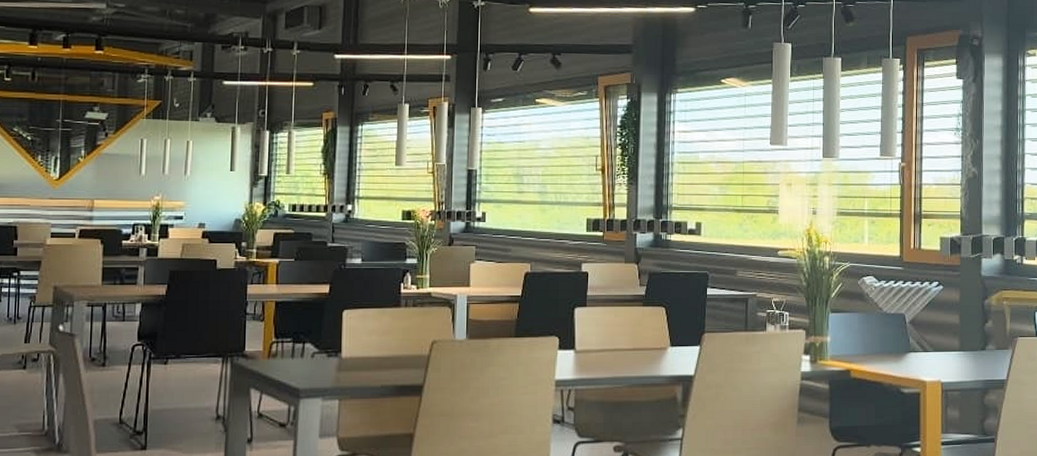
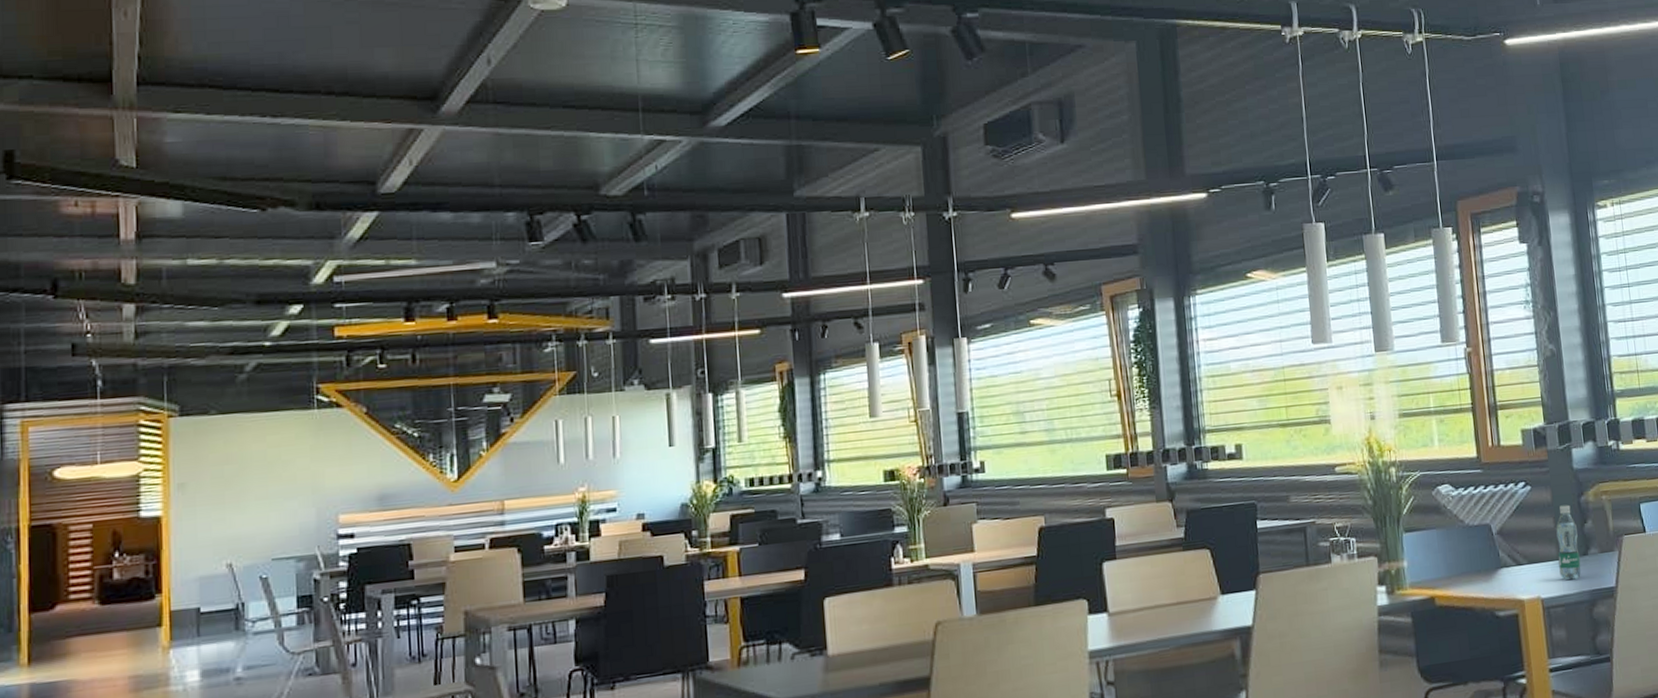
bottle: none [960,305,980,370] -> present [1556,504,1582,581]

